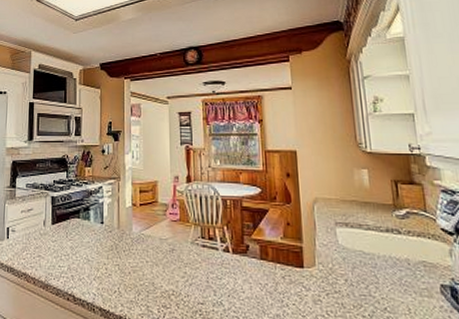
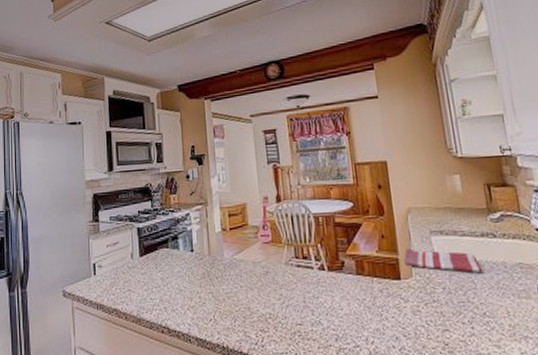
dish towel: none [308,238,386,269] -> present [404,248,483,274]

